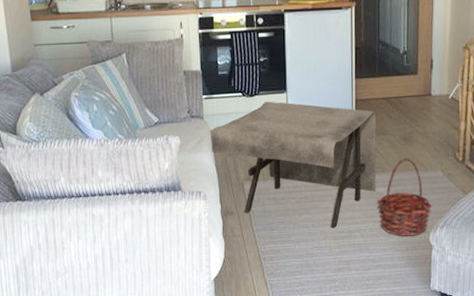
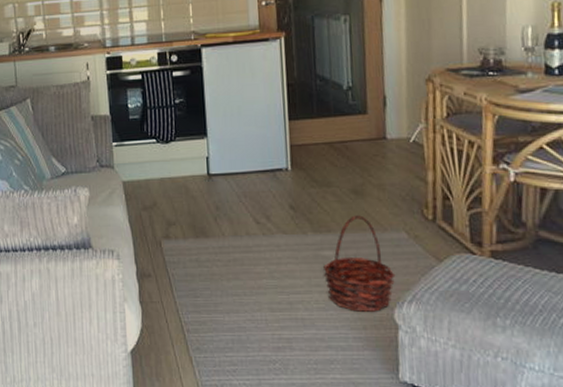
side table: present [211,101,376,229] -> none [122,148,321,299]

